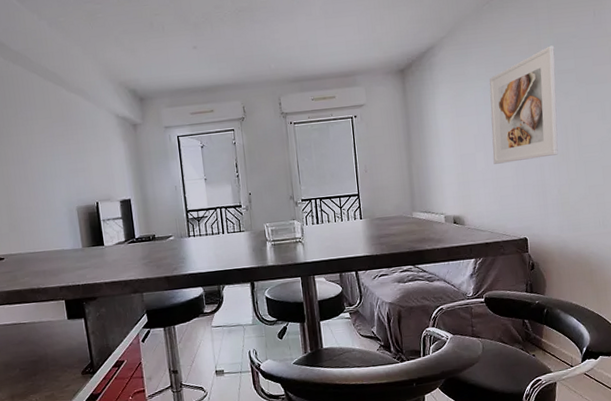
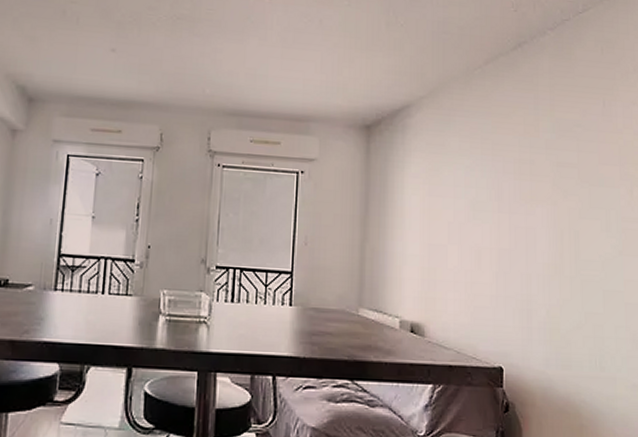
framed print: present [489,45,558,164] -> none [469,131,555,266]

